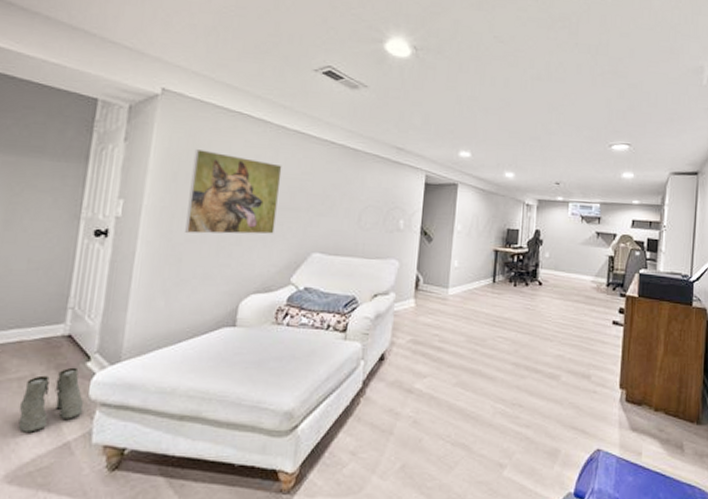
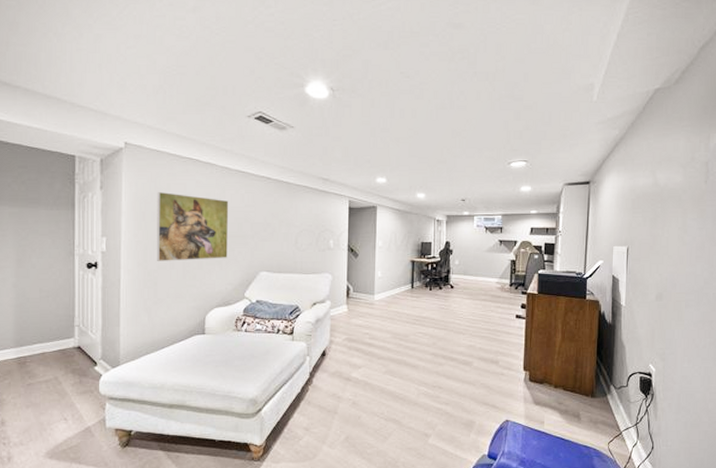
boots: present [18,367,83,433] -> none [49,371,96,421]

